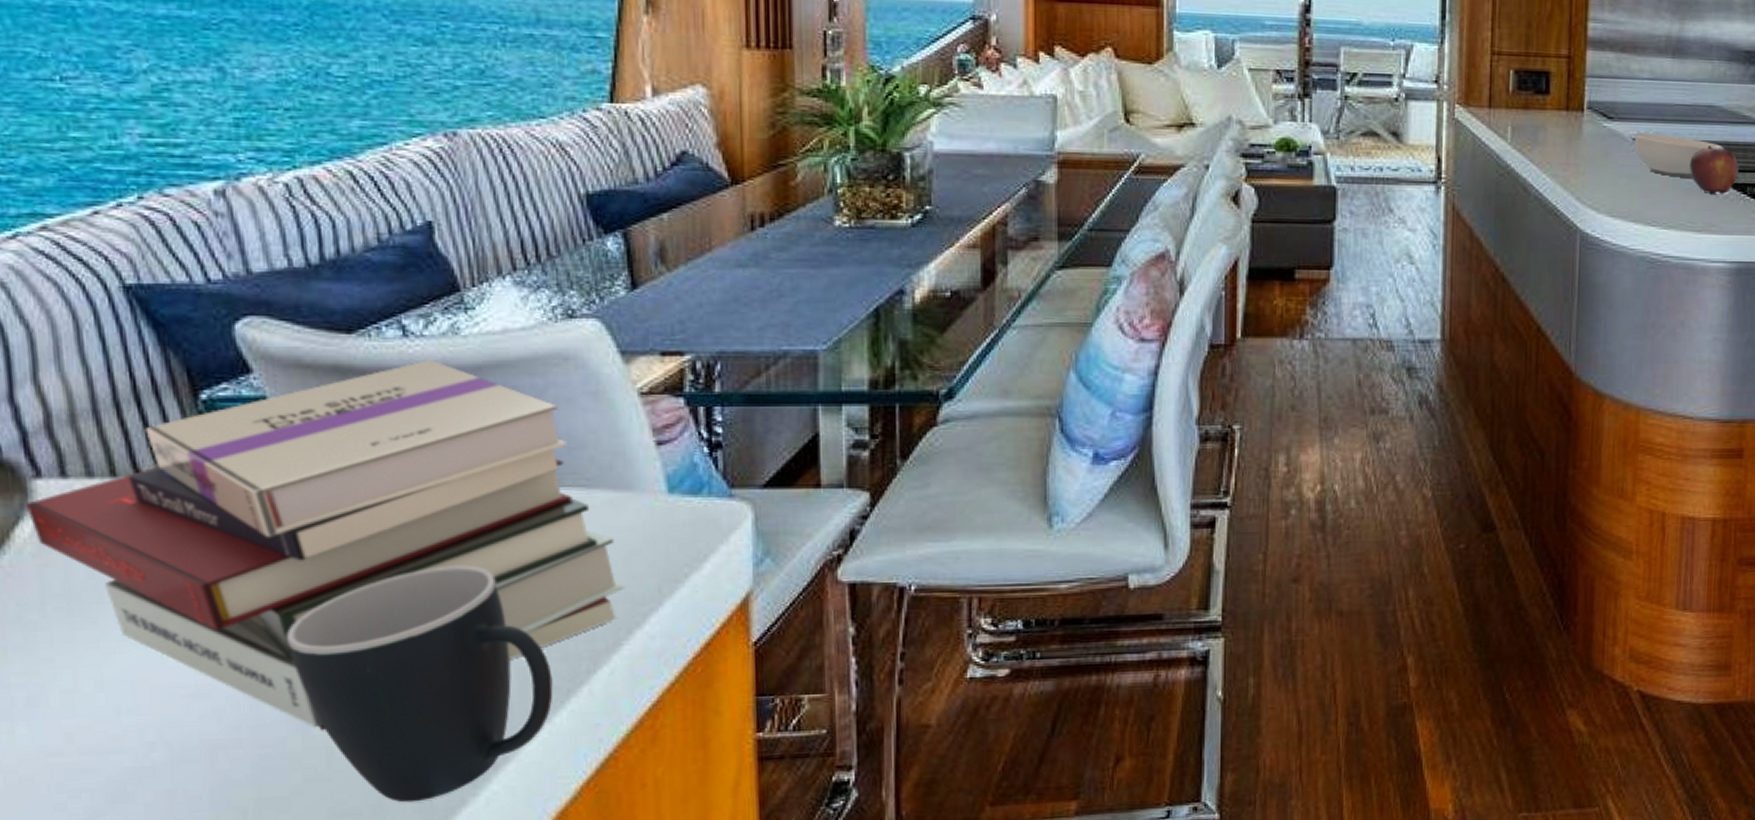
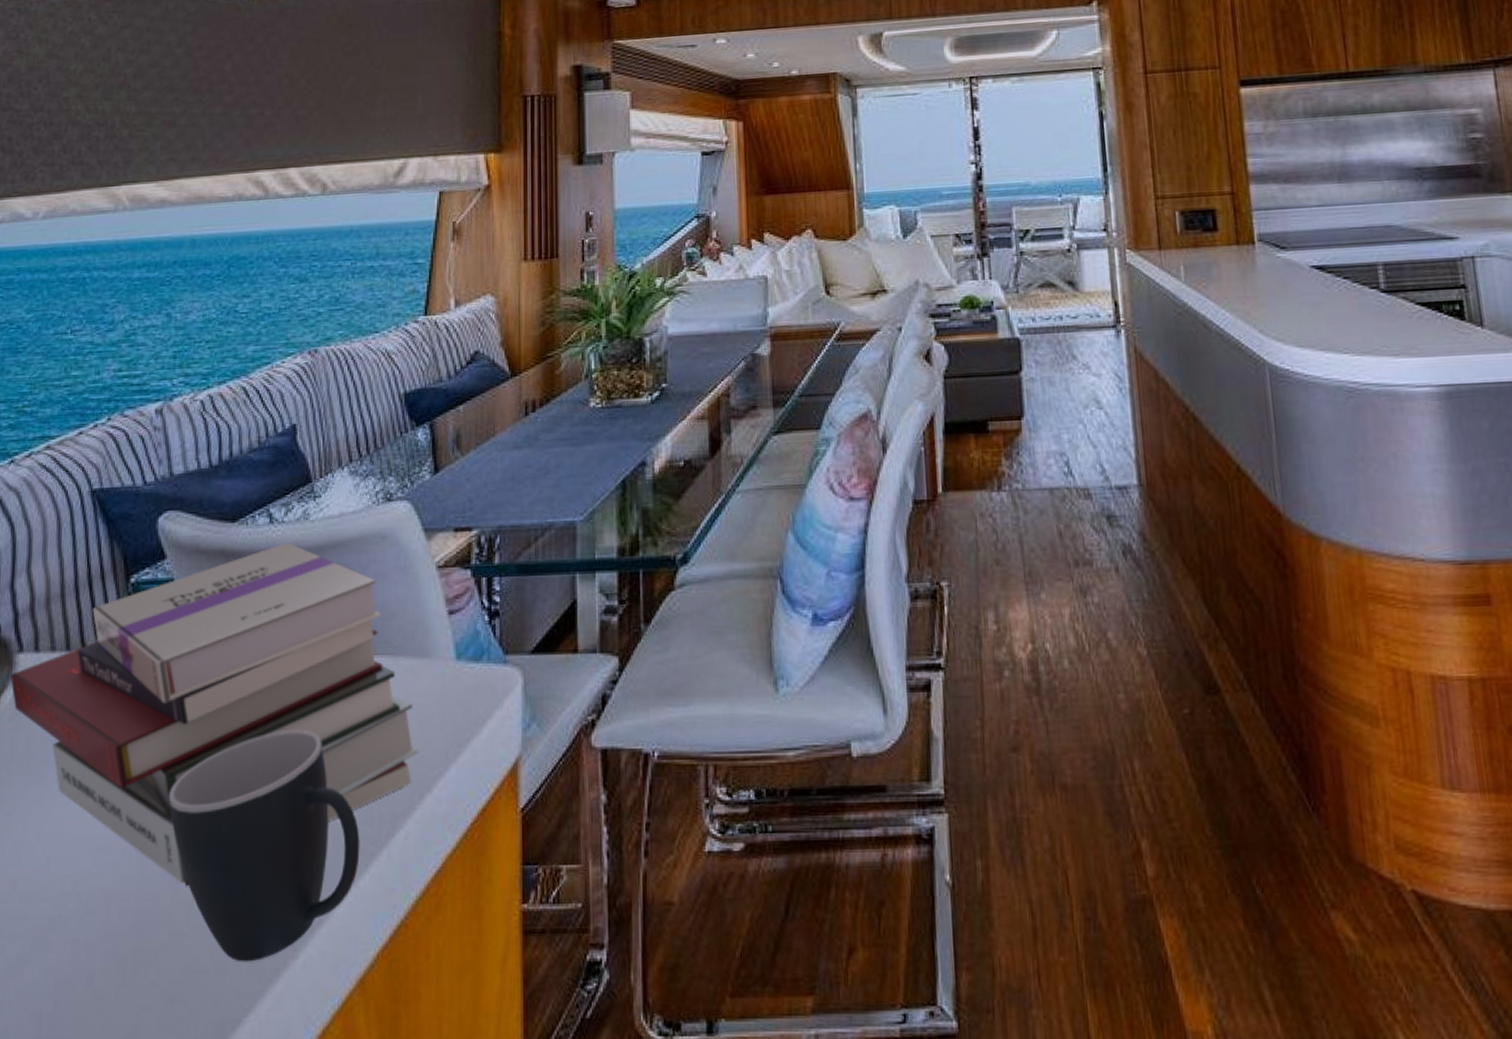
bowl: present [1634,132,1724,178] -> none [1311,259,1410,301]
fruit: present [1690,145,1739,194] -> none [1374,265,1431,315]

